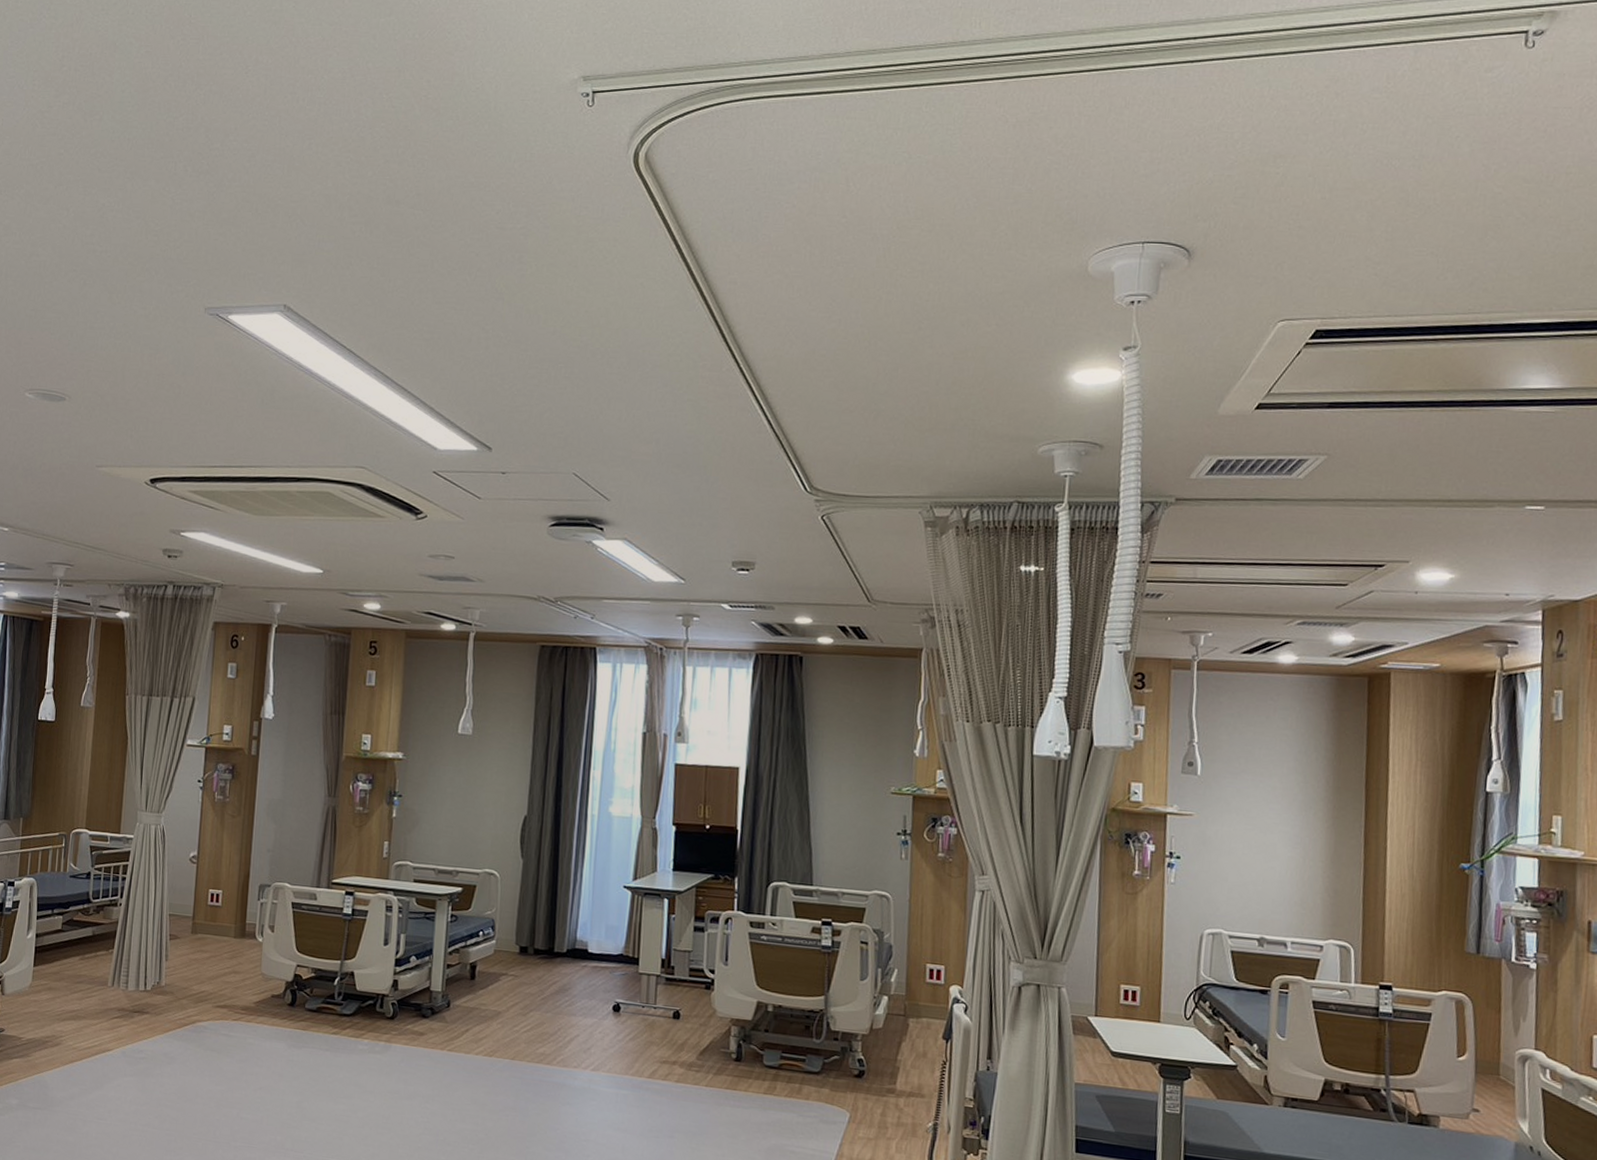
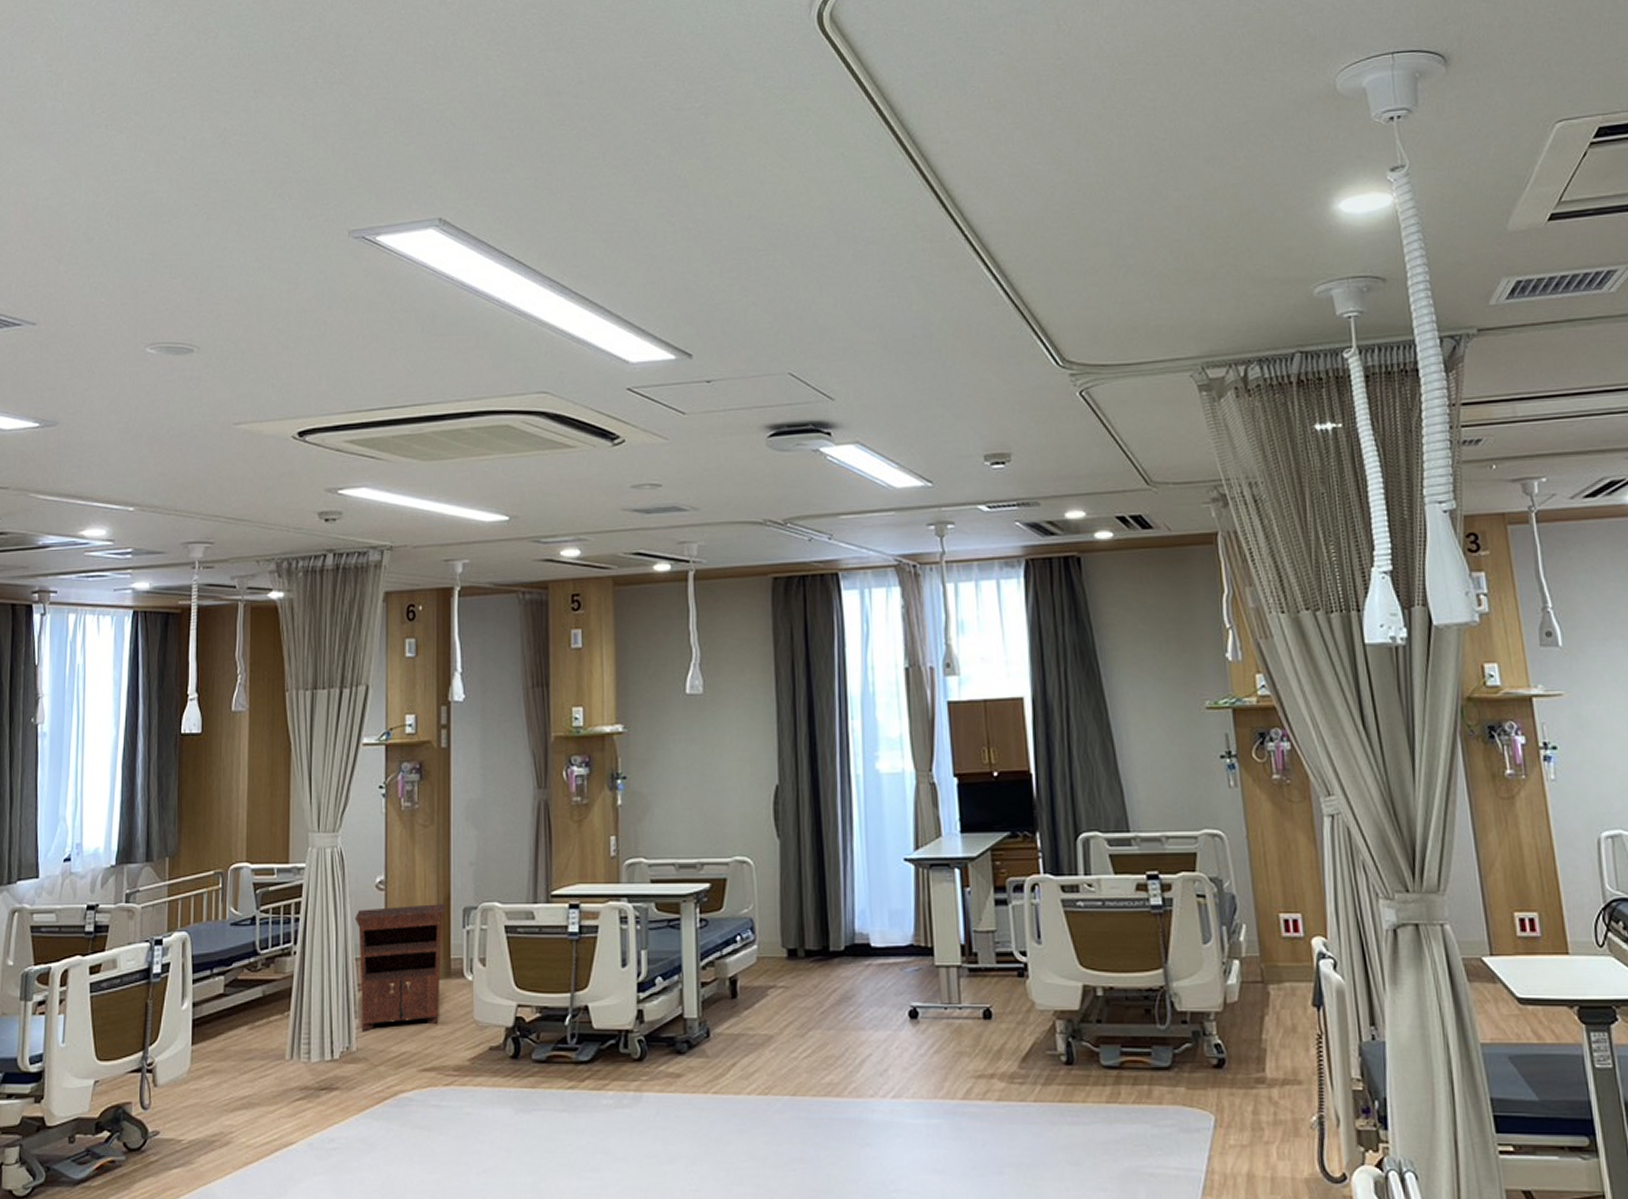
nightstand: none [170,876,245,973] -> present [354,904,446,1032]

